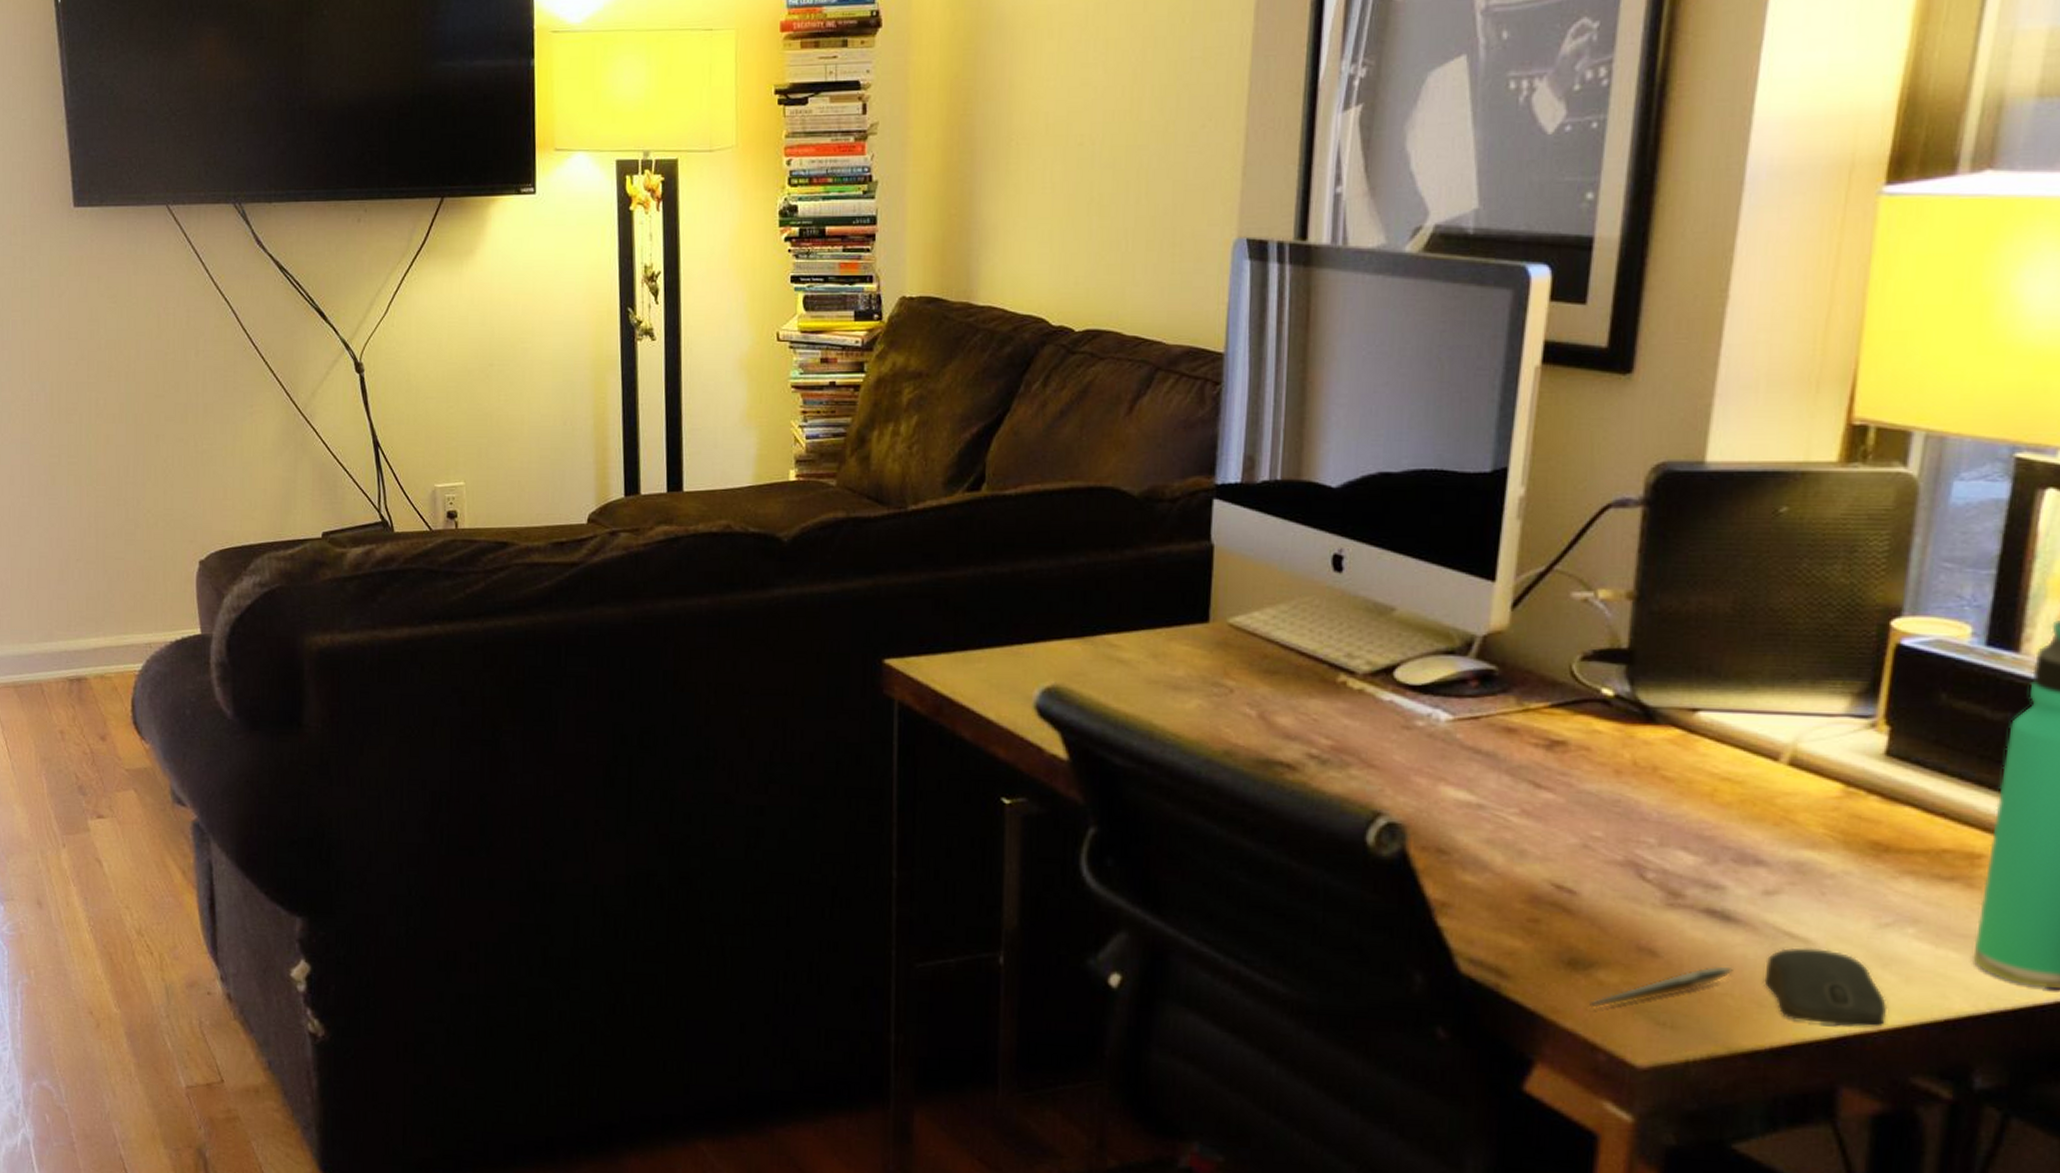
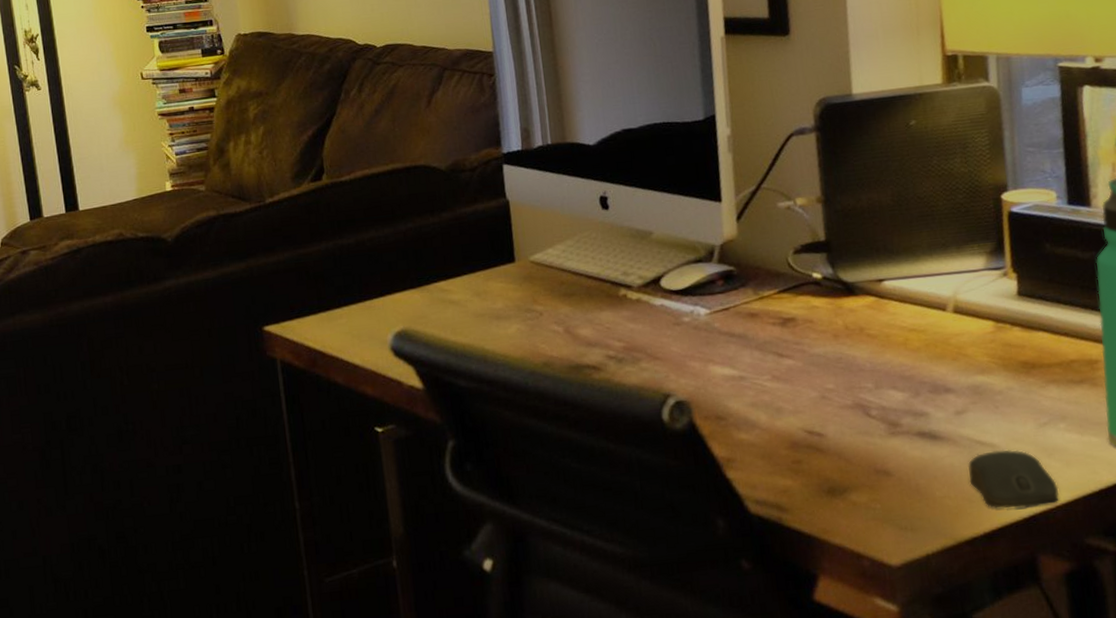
pen: present [1589,965,1733,1008] -> none [849,475,946,524]

